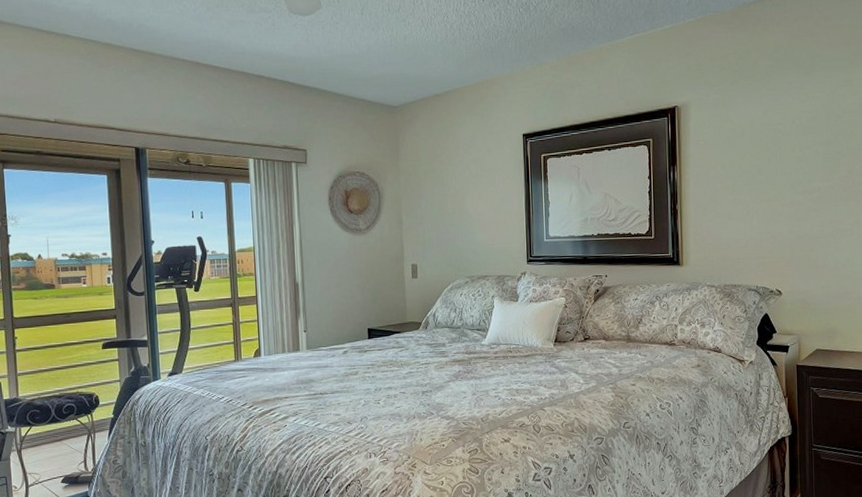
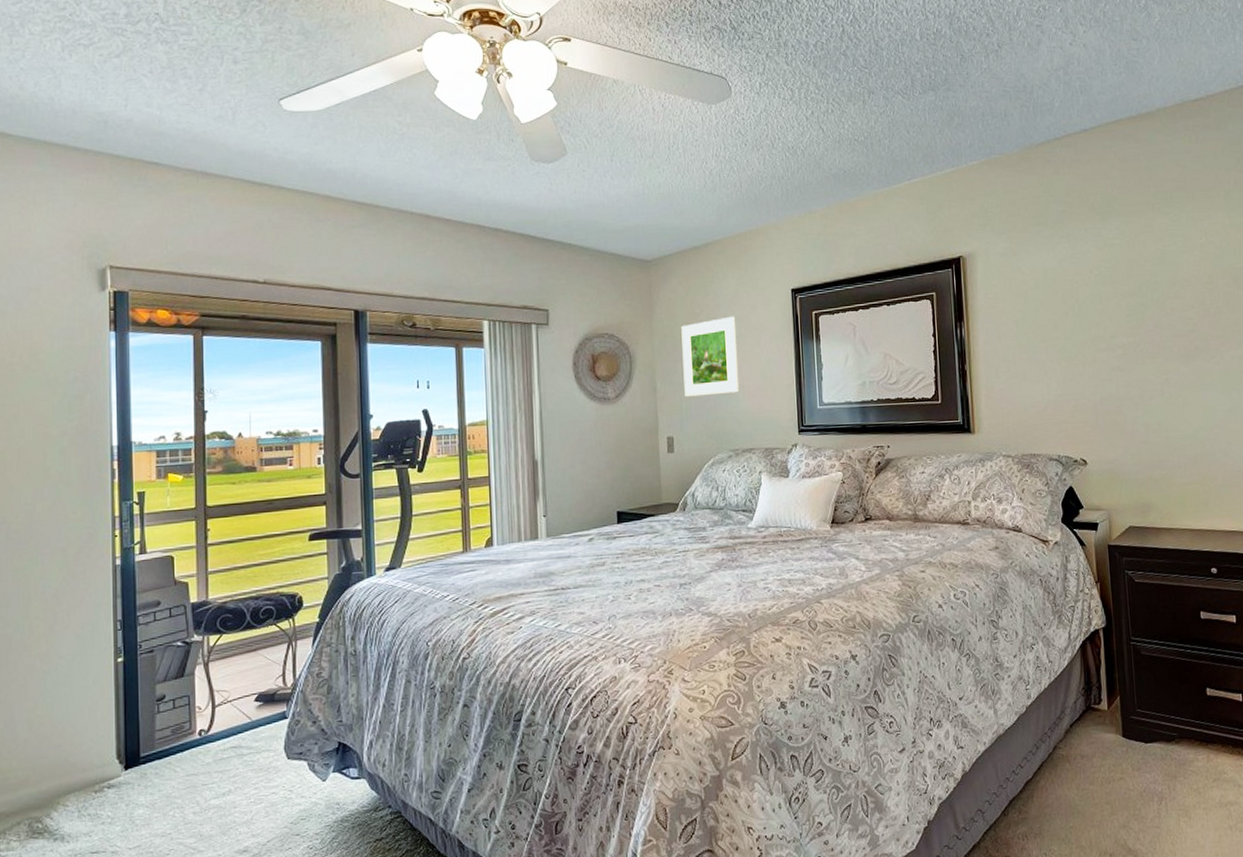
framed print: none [424,158,476,229] -> present [681,316,740,397]

